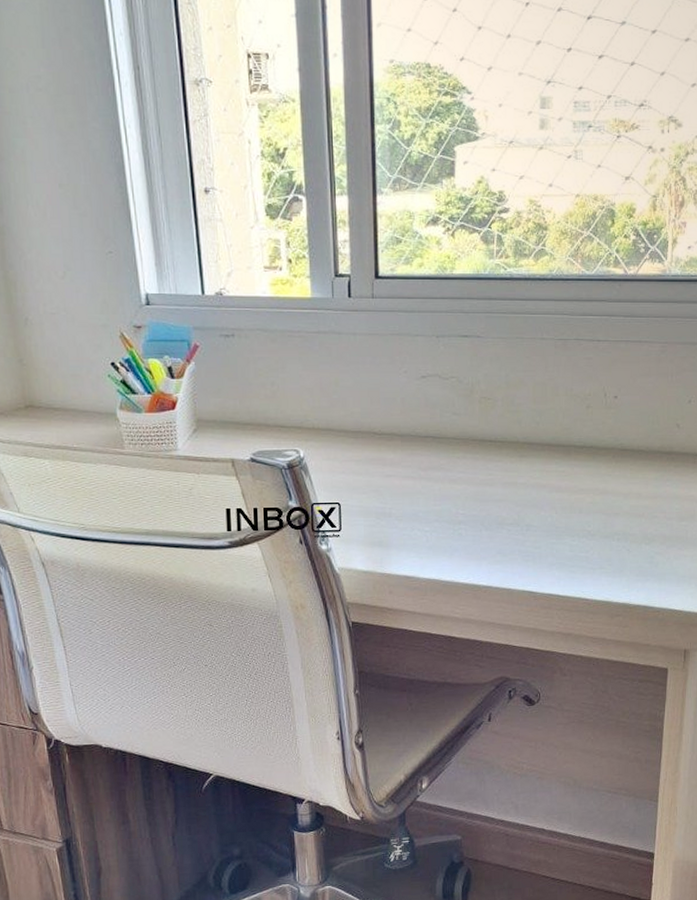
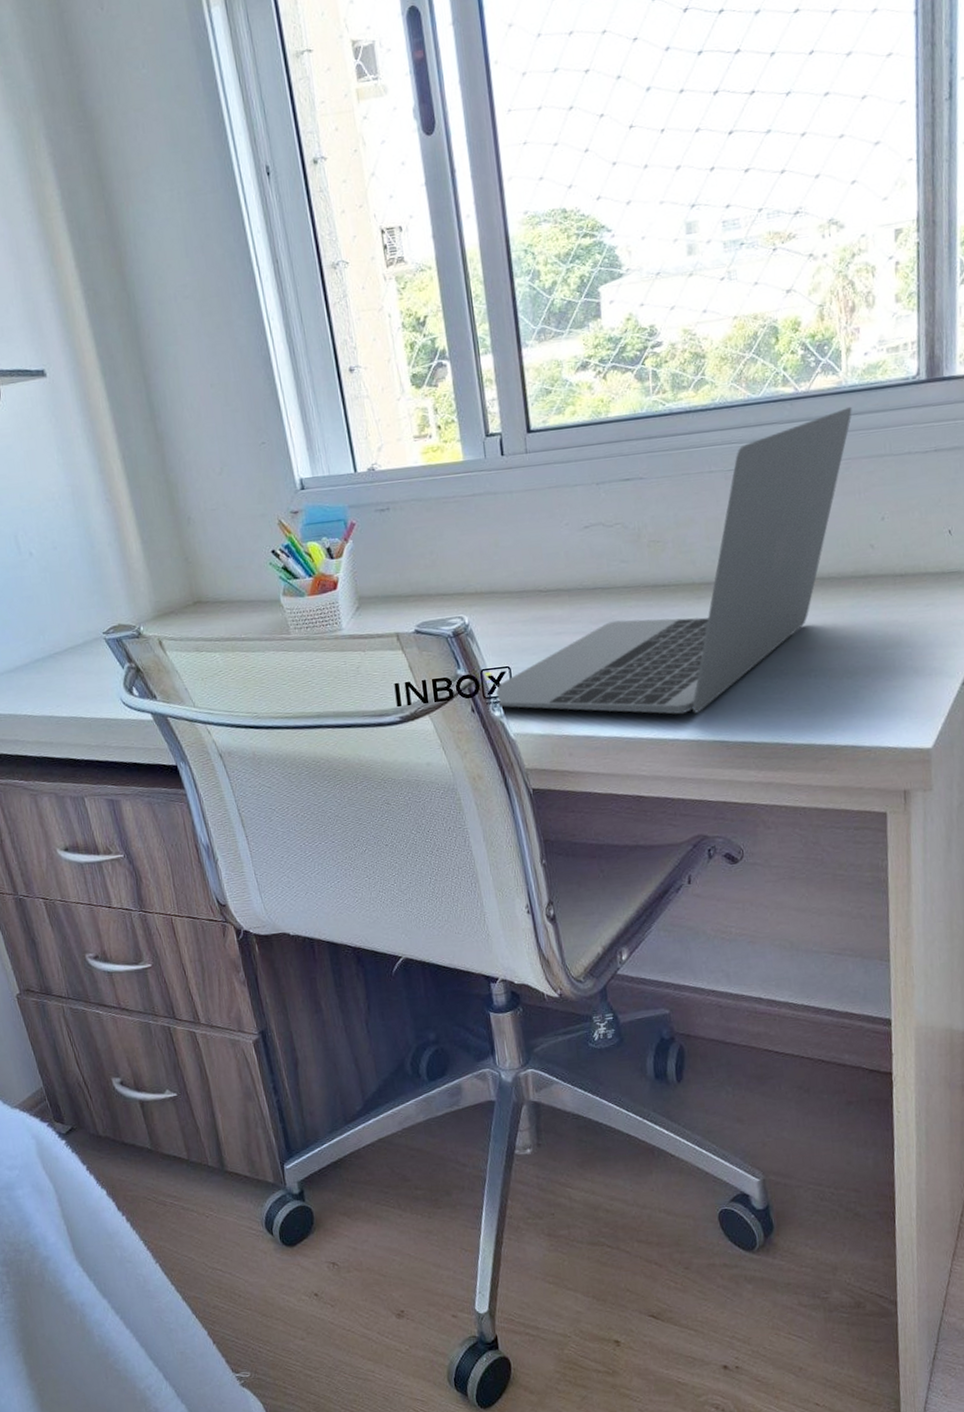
laptop: none [324,294,673,564] -> present [495,406,852,715]

